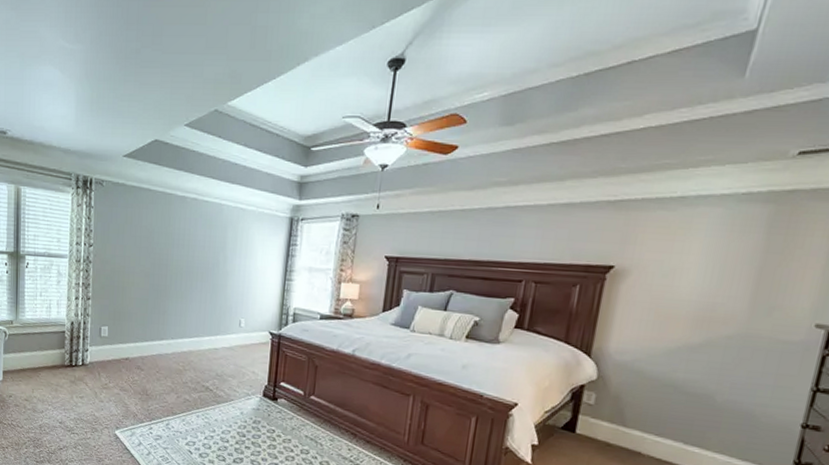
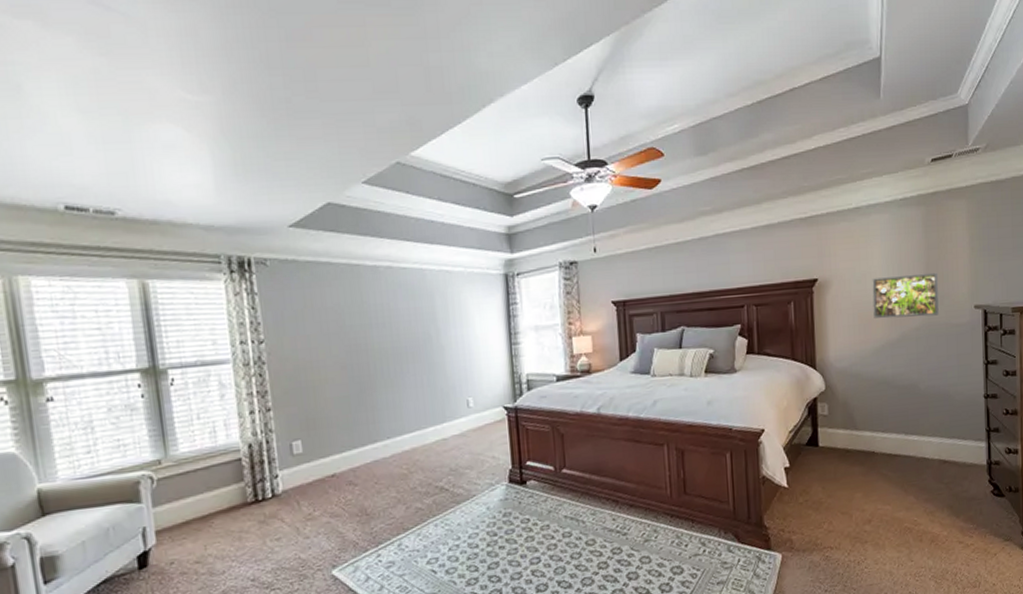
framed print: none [674,275,772,327] -> present [872,272,939,318]

